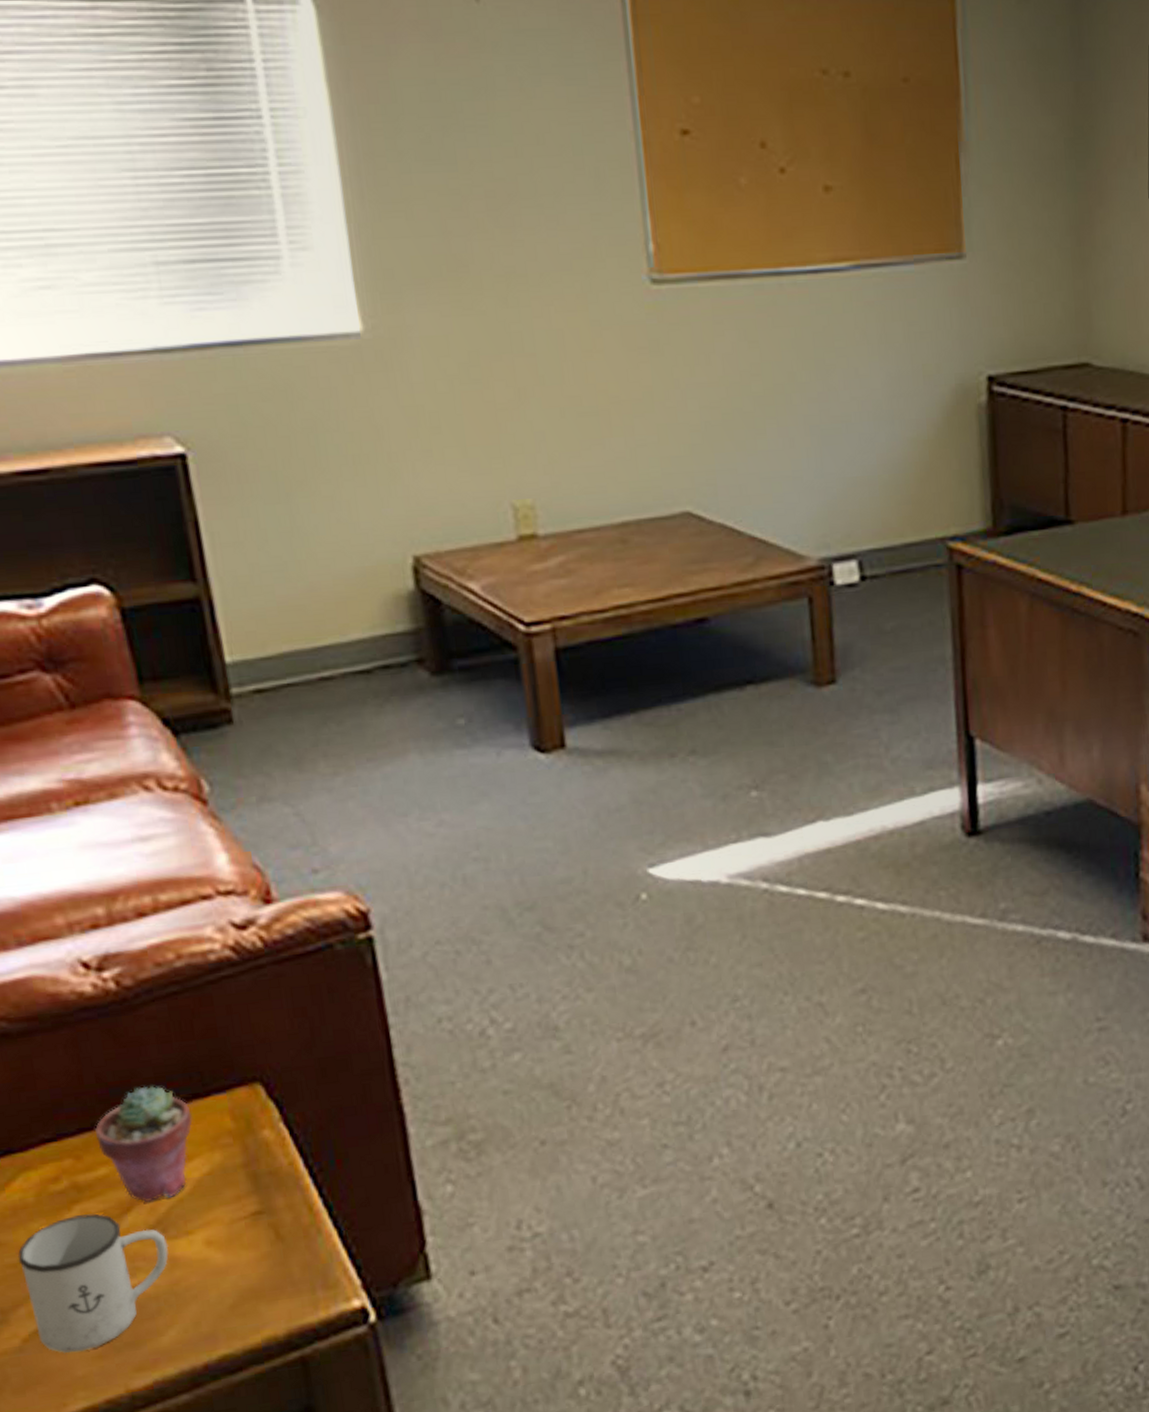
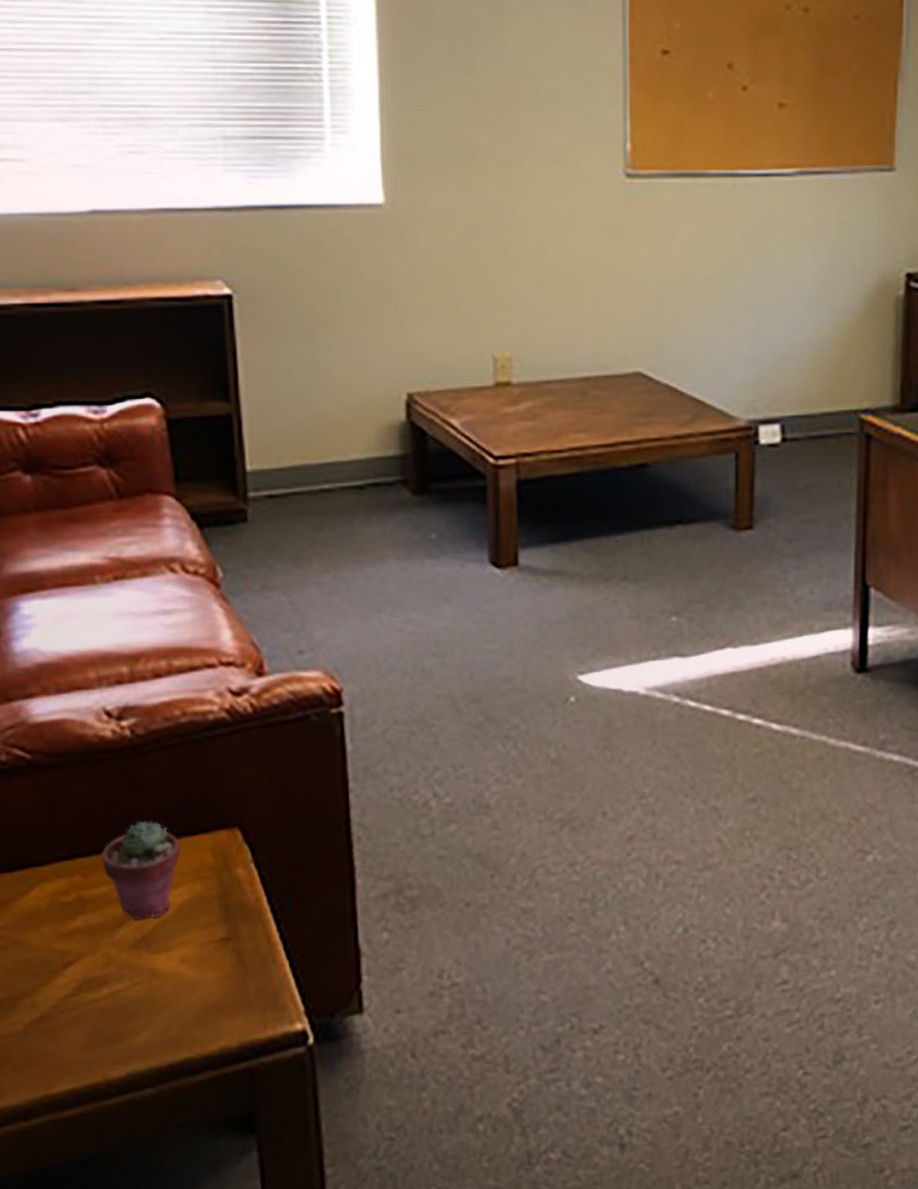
mug: present [17,1213,169,1353] -> none [28,924,150,1041]

